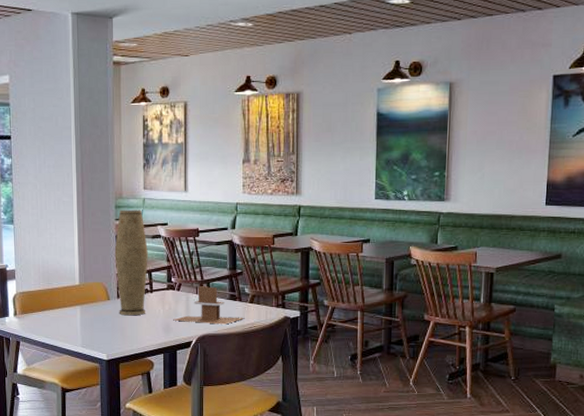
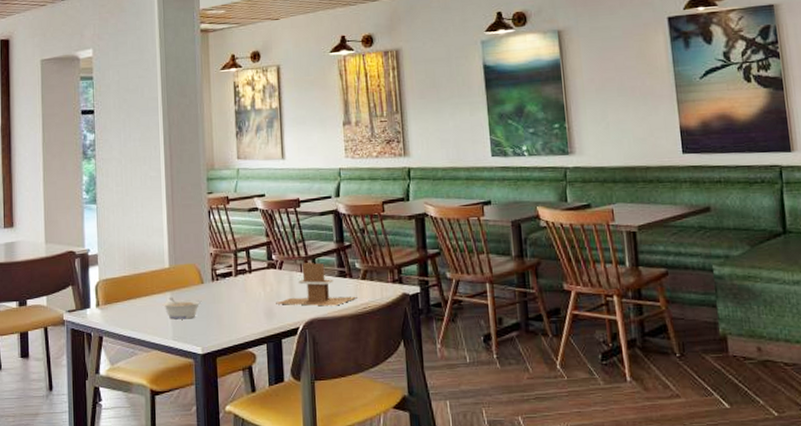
legume: none [73,310,107,330] -> present [162,297,201,320]
vase: present [114,210,148,315] -> none [207,181,245,300]

